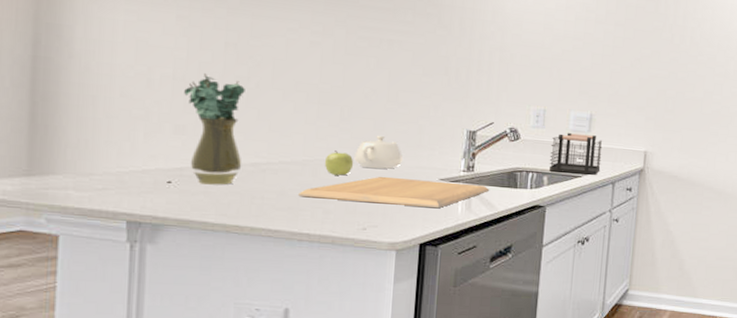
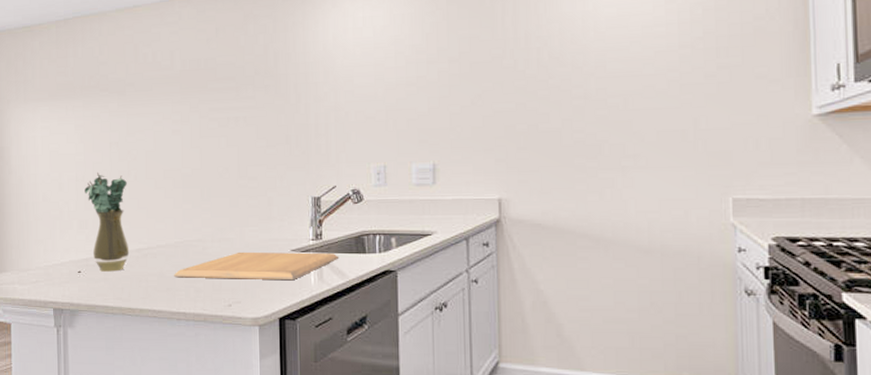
fruit: present [324,150,354,176] -> none [192,230,216,254]
teapot: present [354,135,404,169] -> none [216,211,257,245]
dish rack: present [549,133,603,175] -> none [395,187,451,232]

